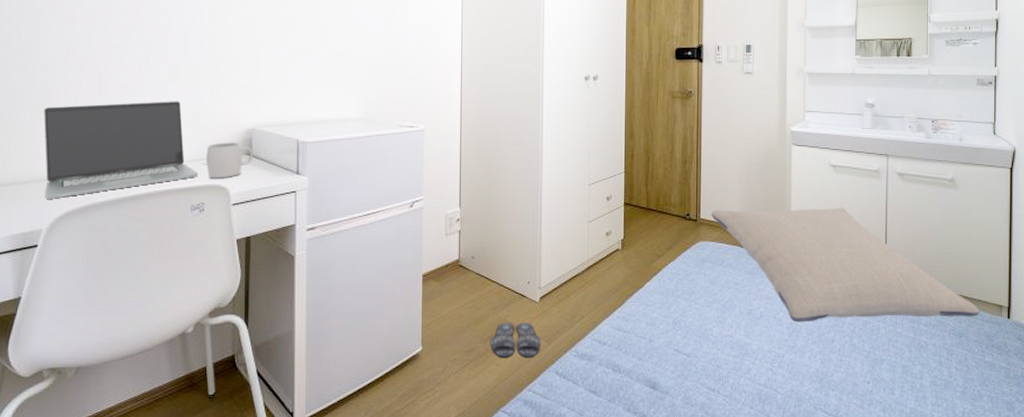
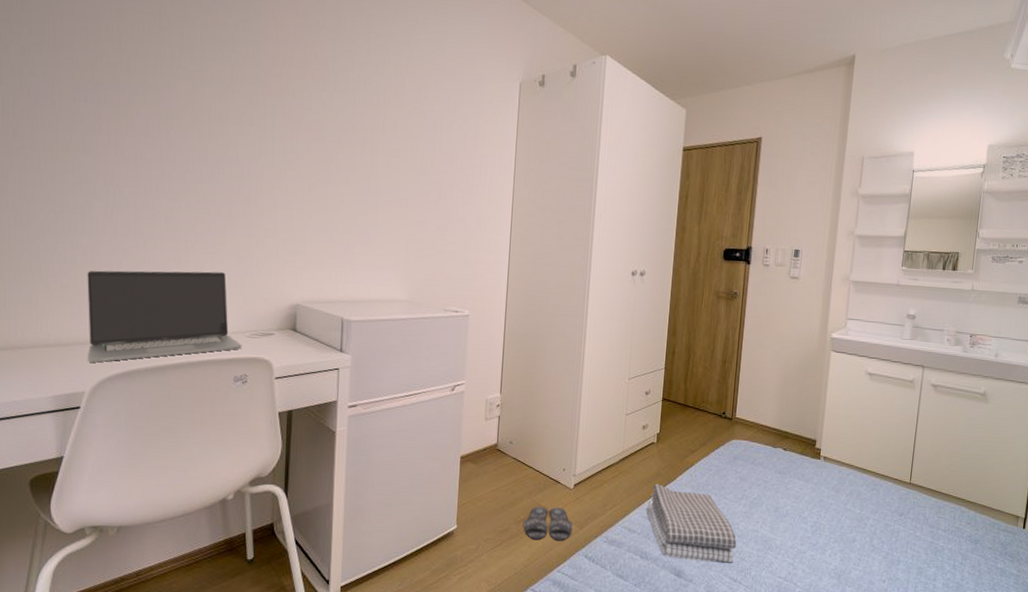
mug: present [206,142,254,179] -> none [250,316,298,352]
towel: none [615,292,712,373] -> present [646,484,737,564]
pillow: present [711,207,981,323] -> none [746,410,998,526]

